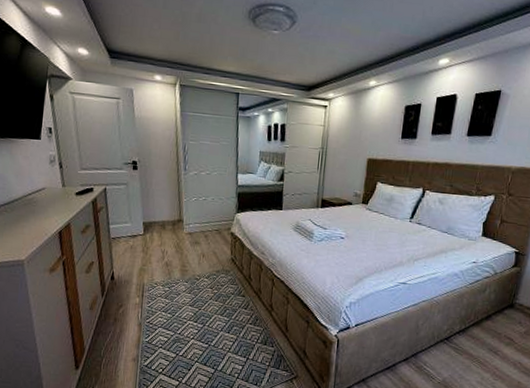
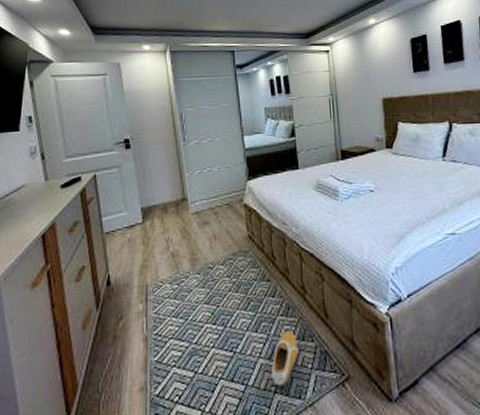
shoe: none [236,336,261,376] -> present [271,331,299,388]

